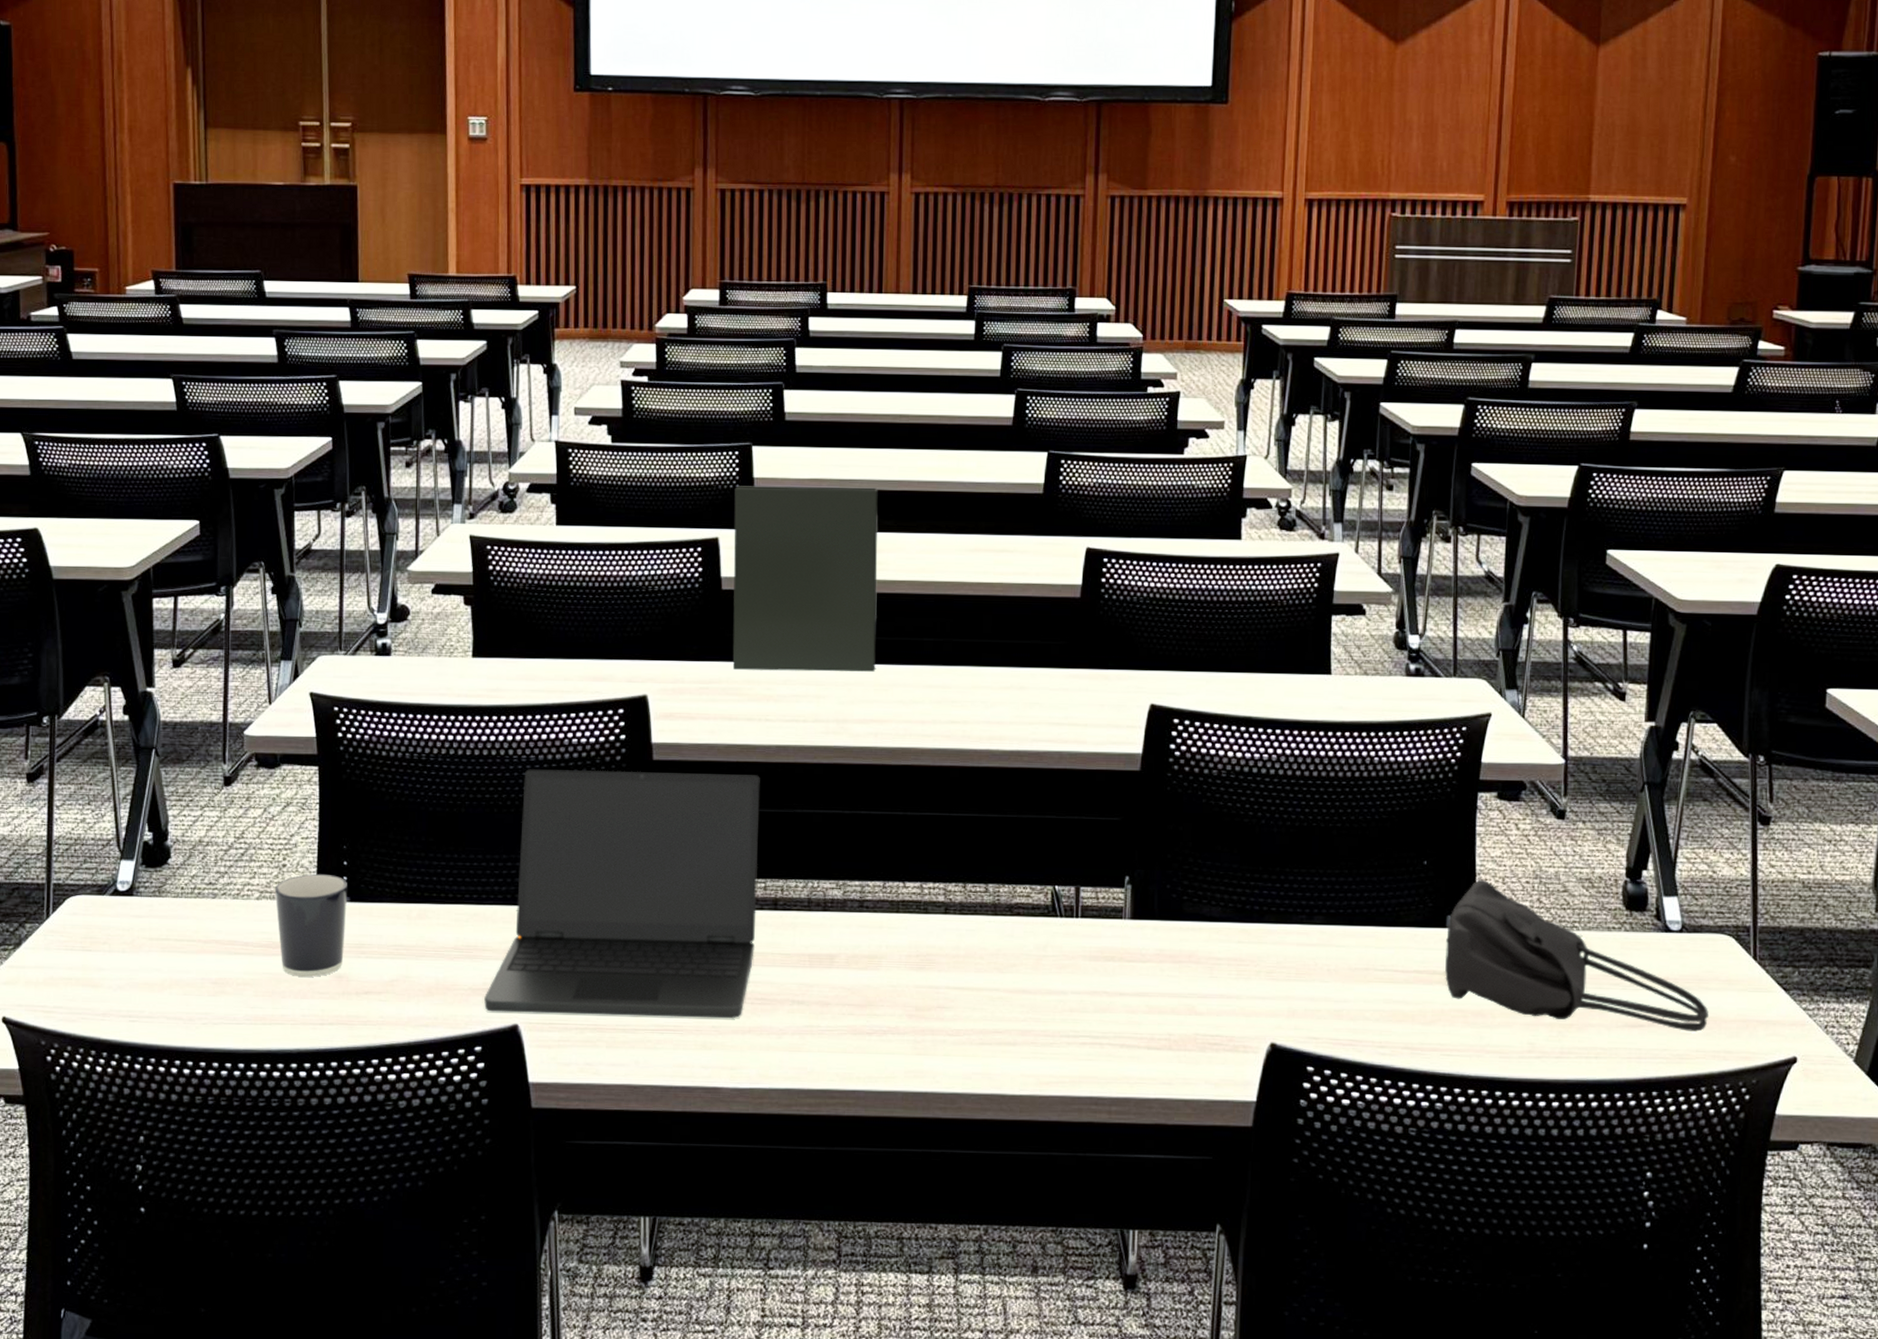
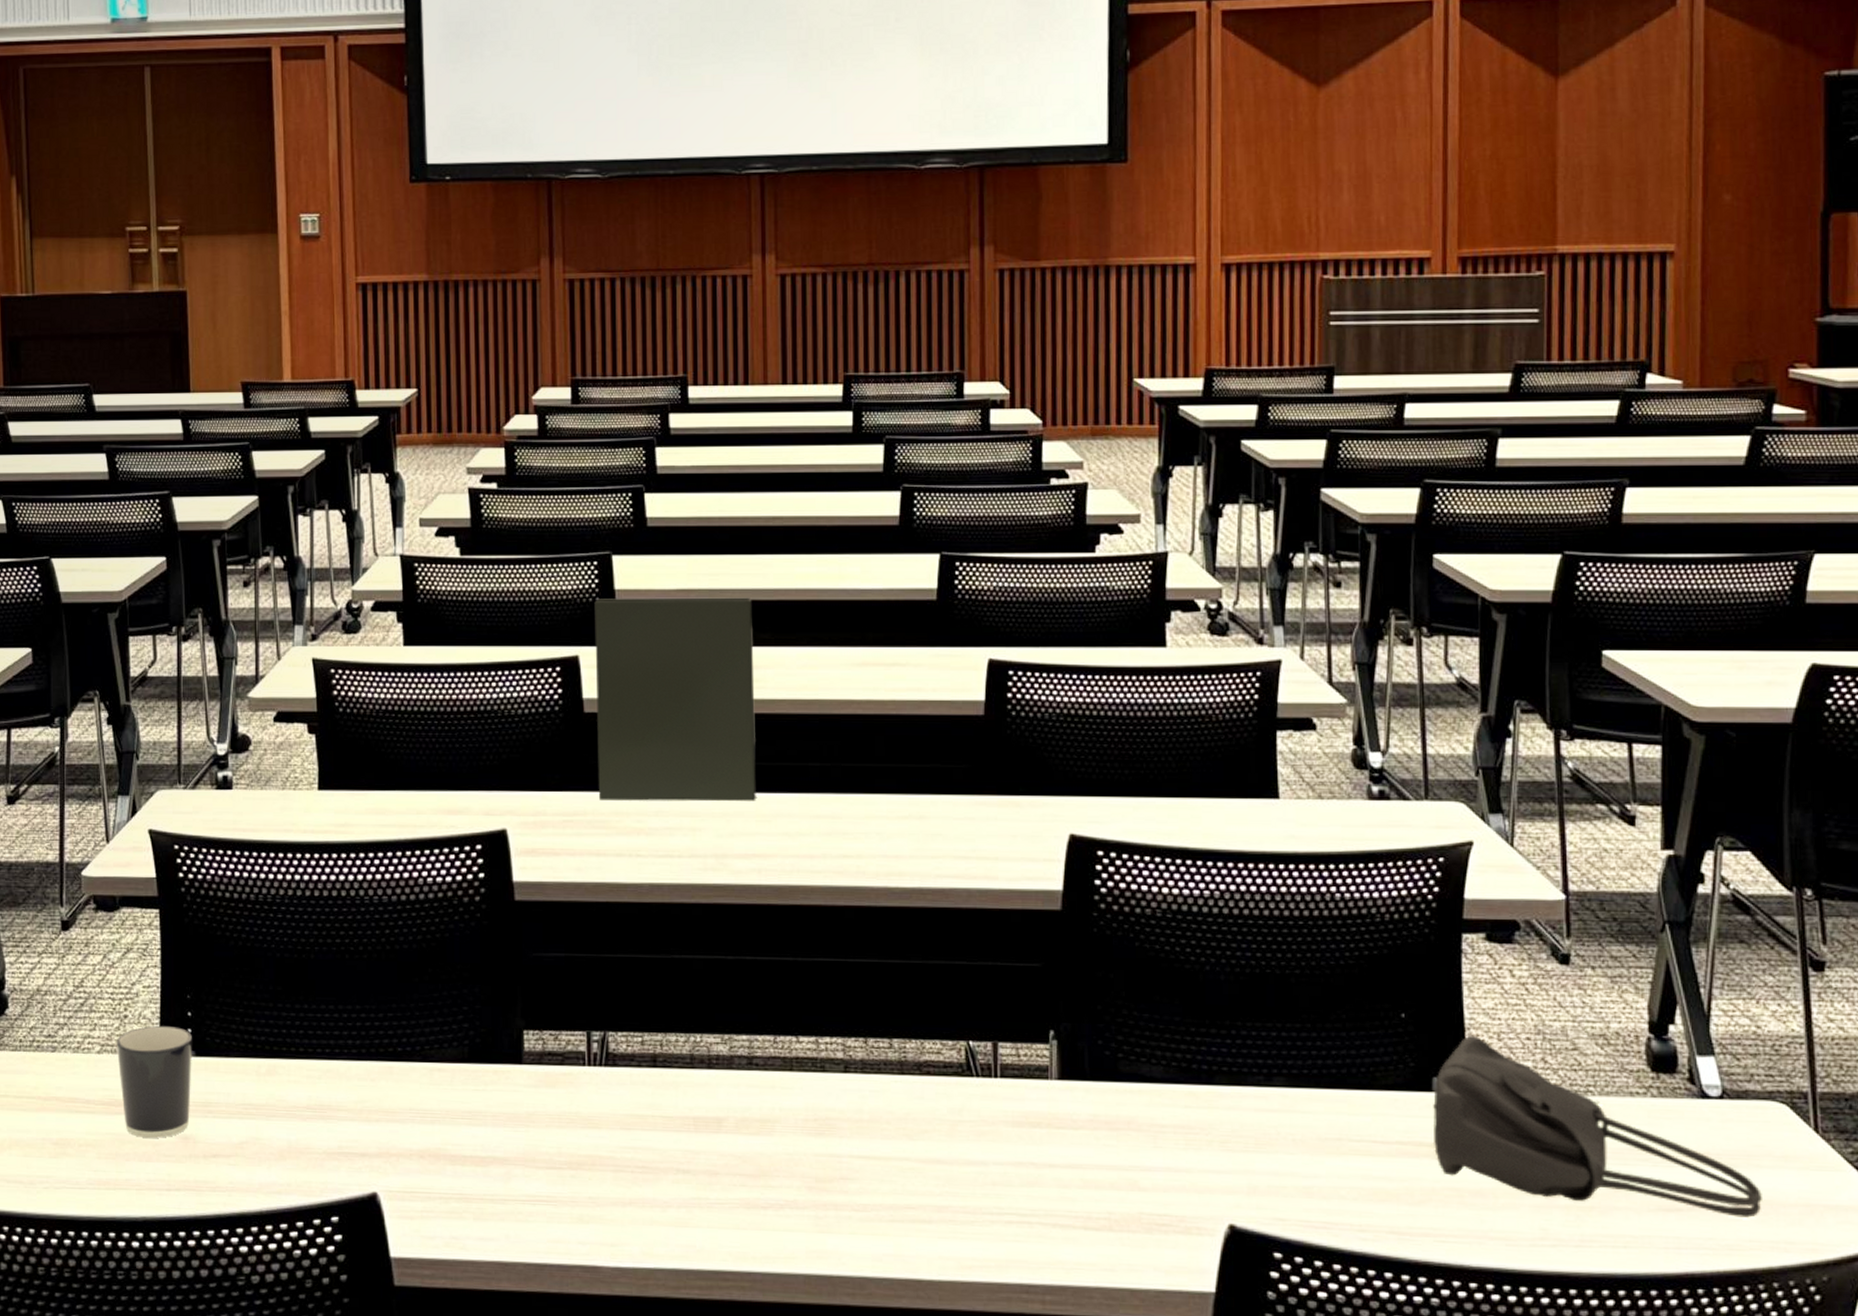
laptop: present [484,769,760,1018] -> none [340,911,634,1188]

